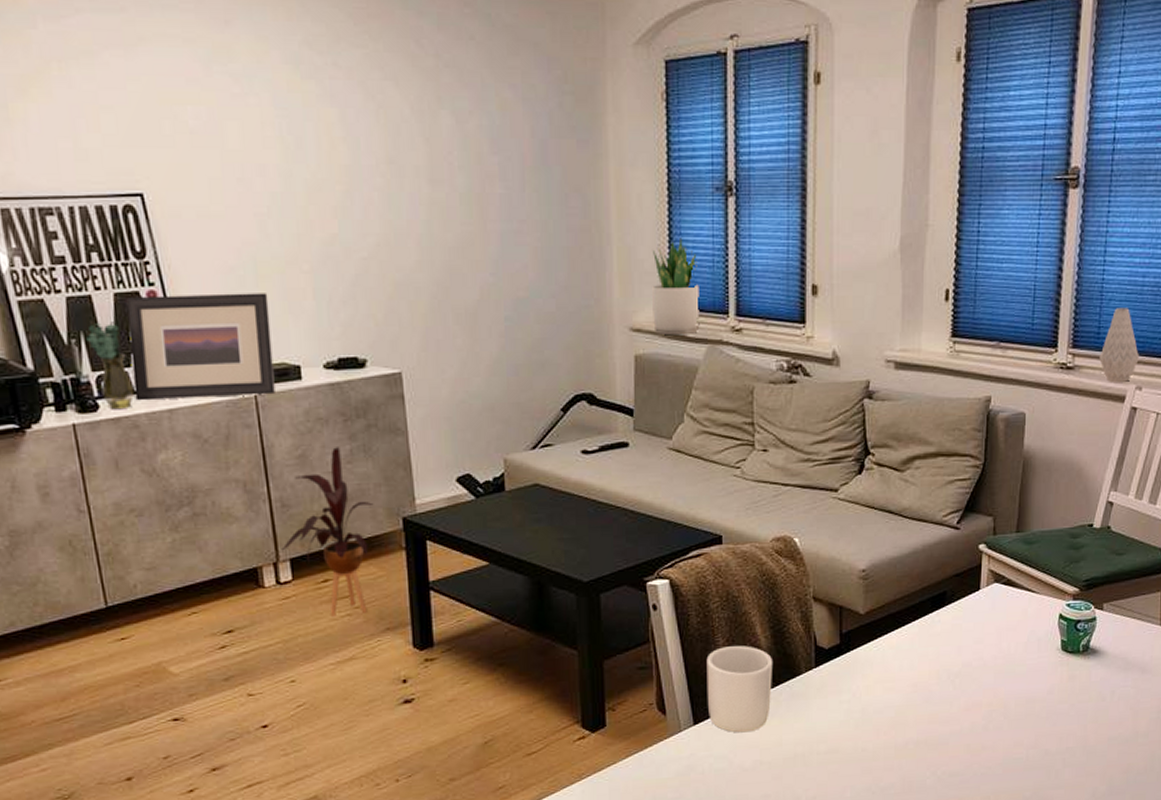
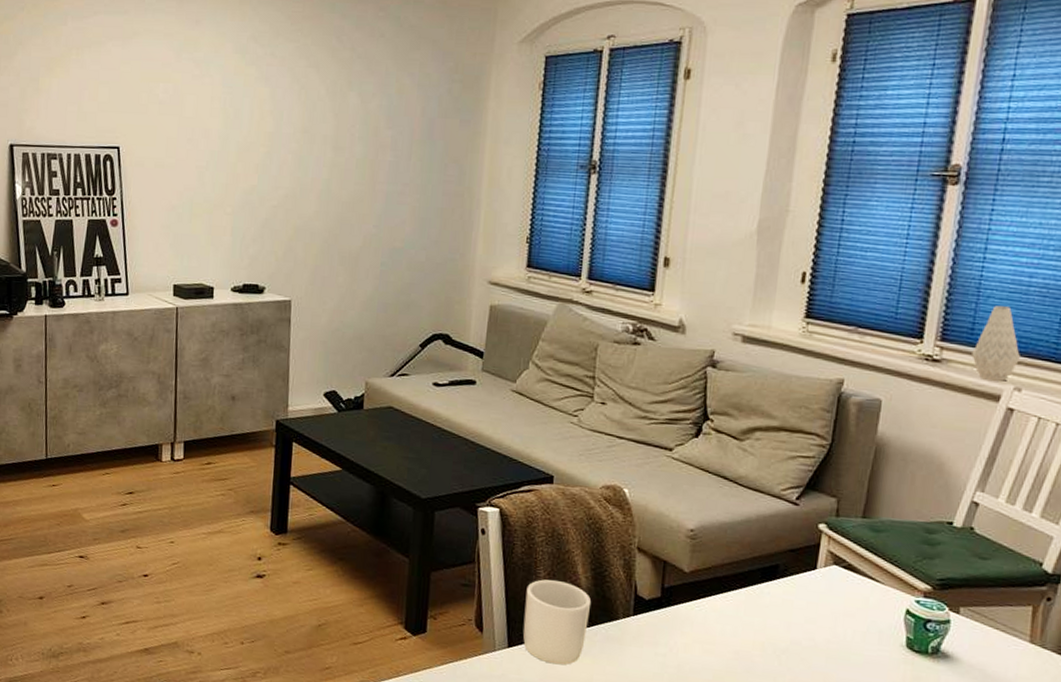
vase: present [86,320,135,409] -> none [64,238,91,307]
picture frame: present [126,293,275,401] -> none [91,223,197,308]
house plant: present [282,447,374,616] -> none [179,355,255,495]
planter: present [652,238,700,336] -> none [510,207,558,292]

